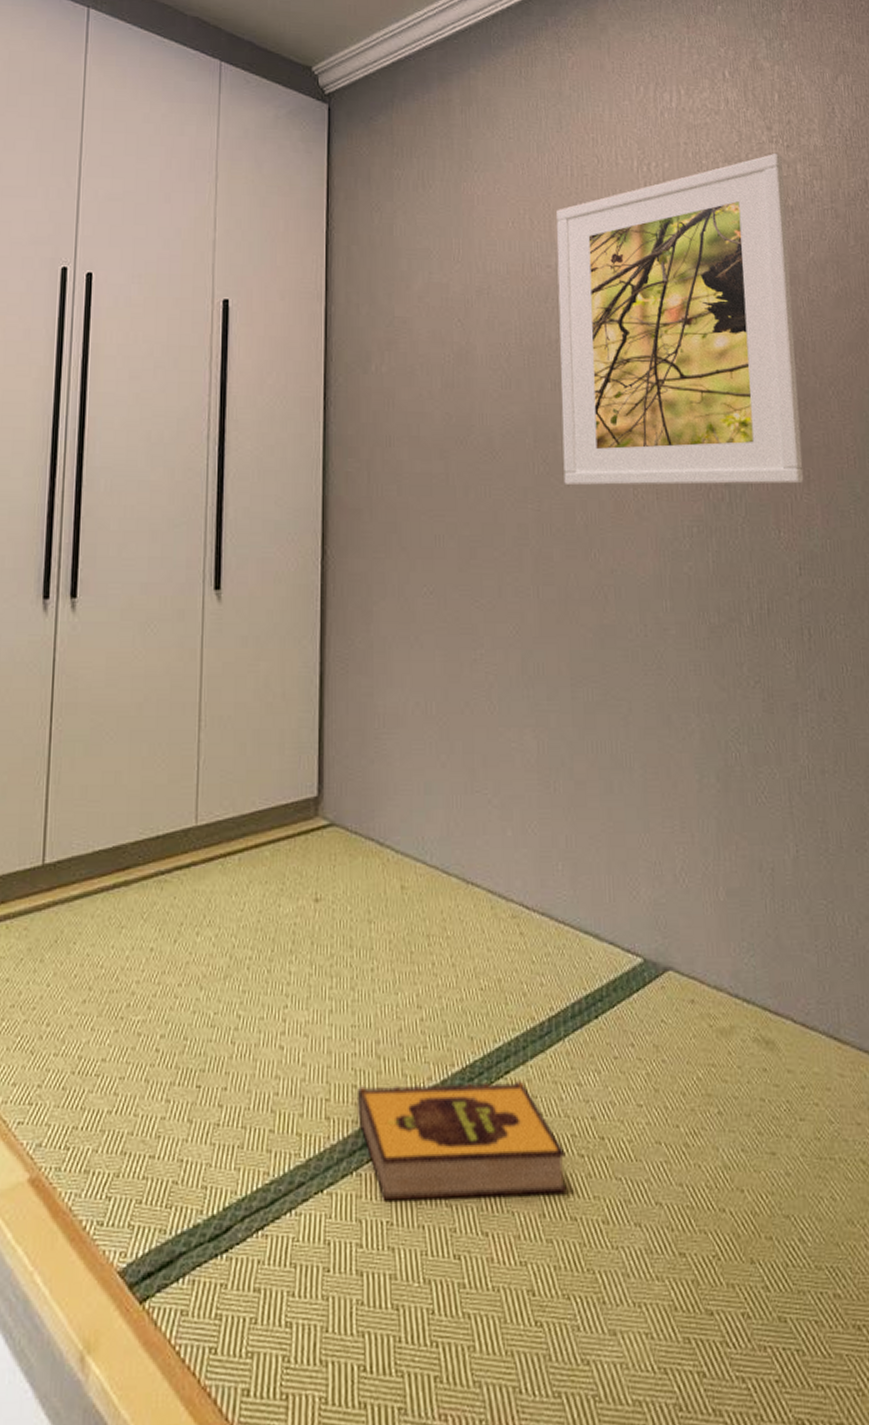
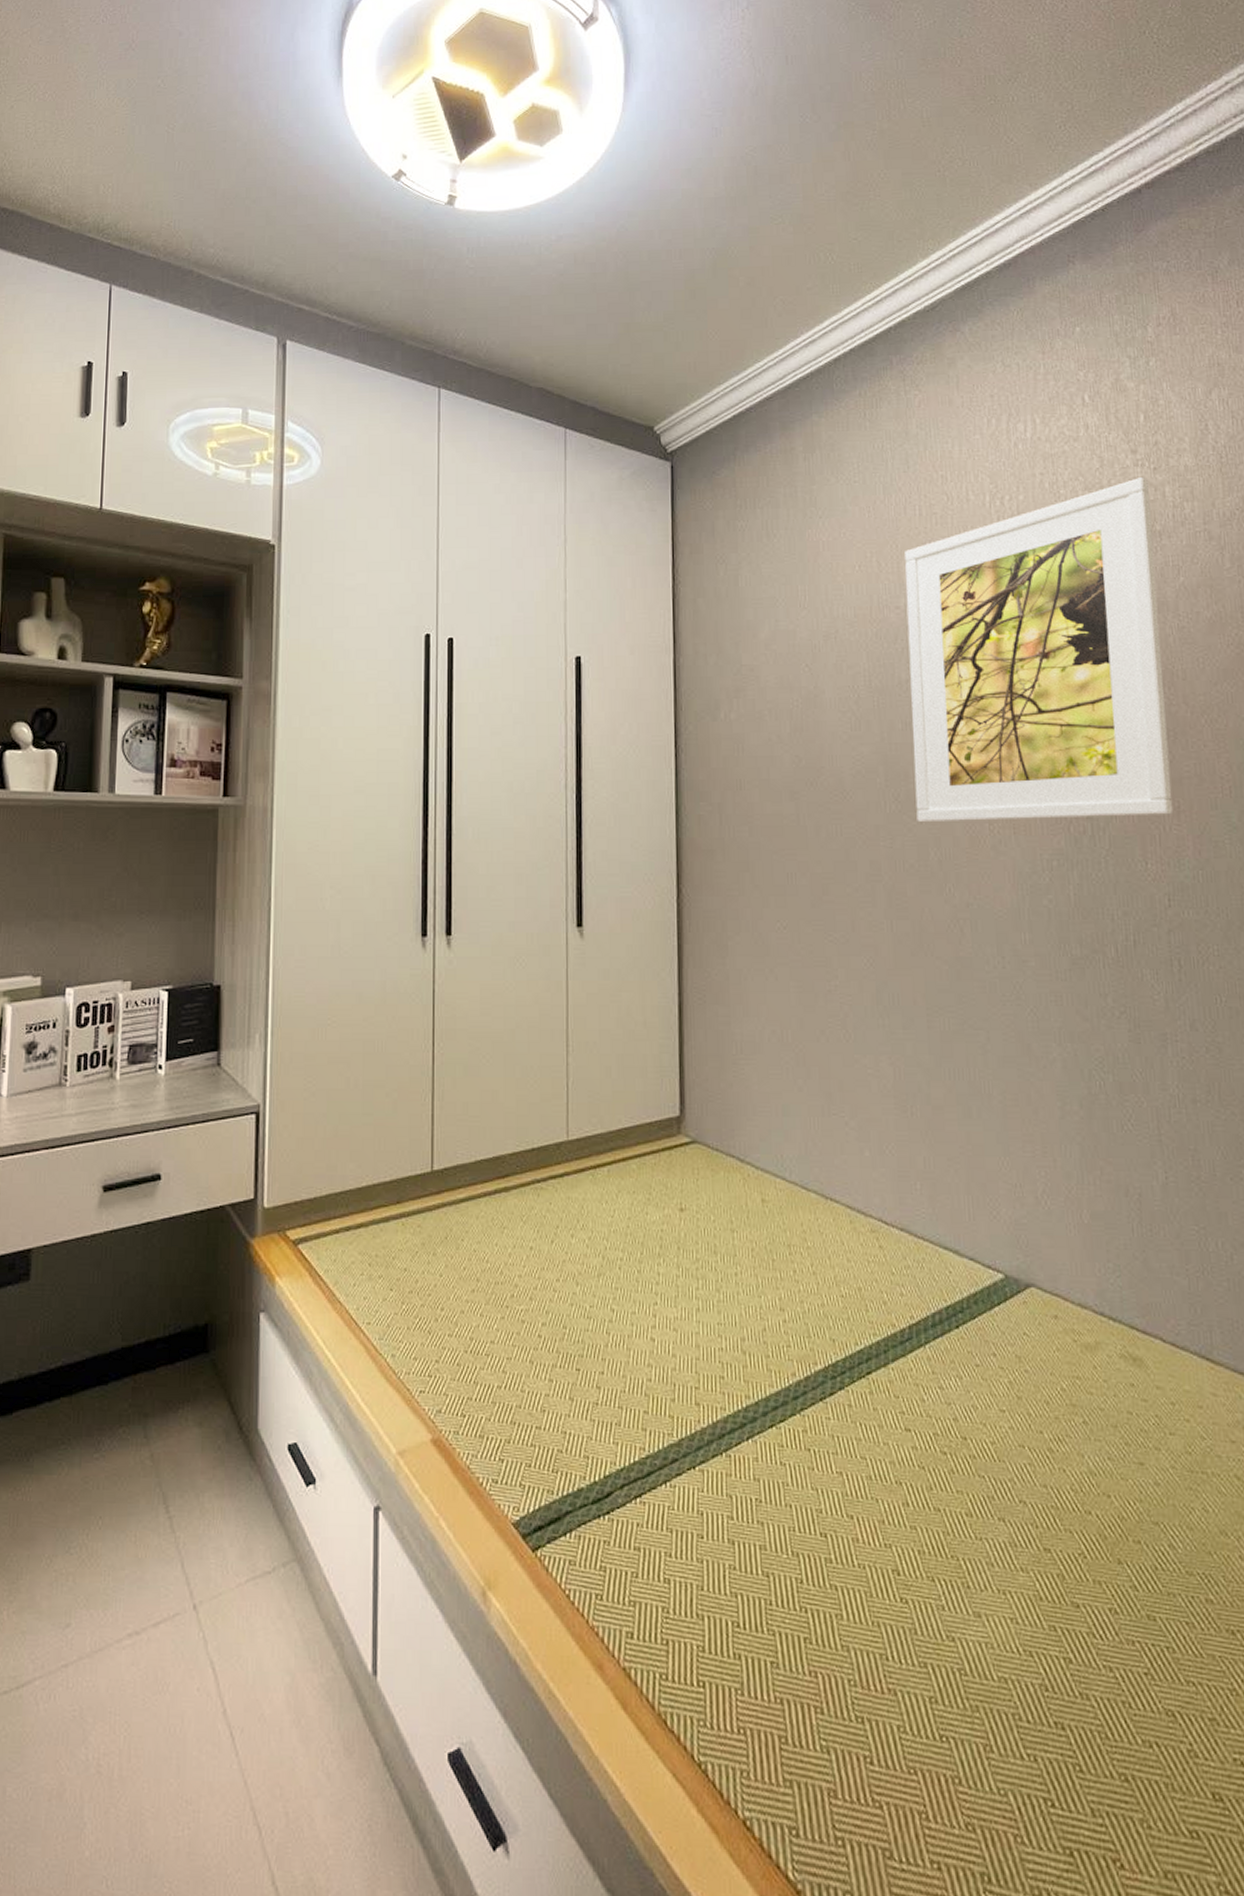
hardback book: present [356,1081,567,1201] -> none [724,1378,930,1486]

